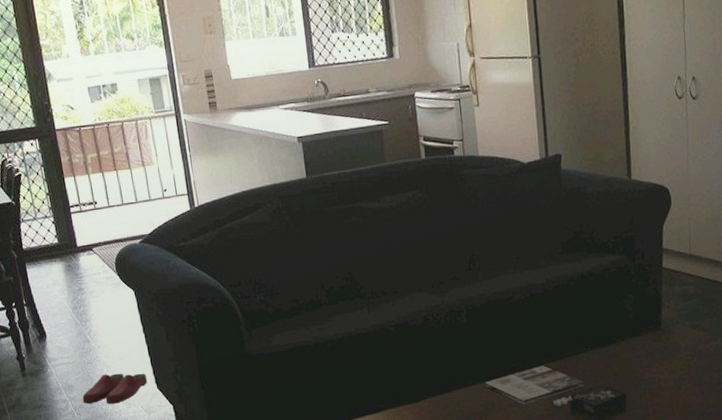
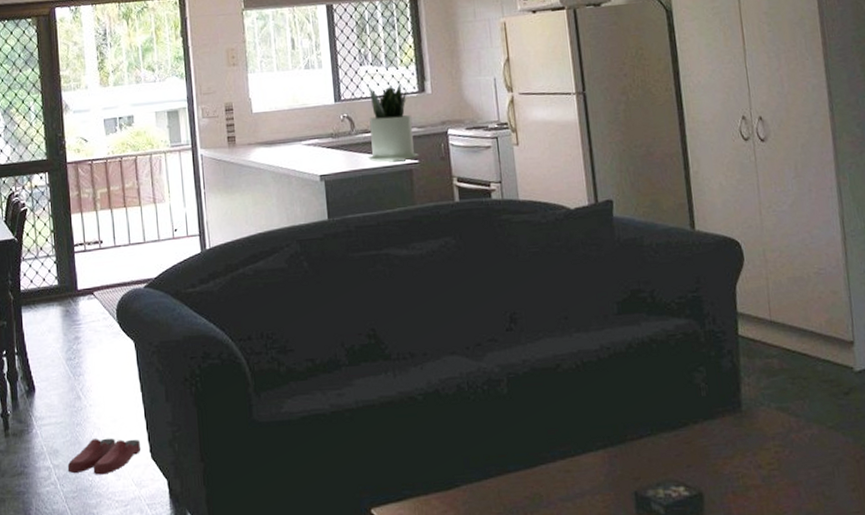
planter: none [340,50,389,125] -> present [368,84,420,163]
magazine: present [484,365,584,407] -> none [530,451,651,505]

